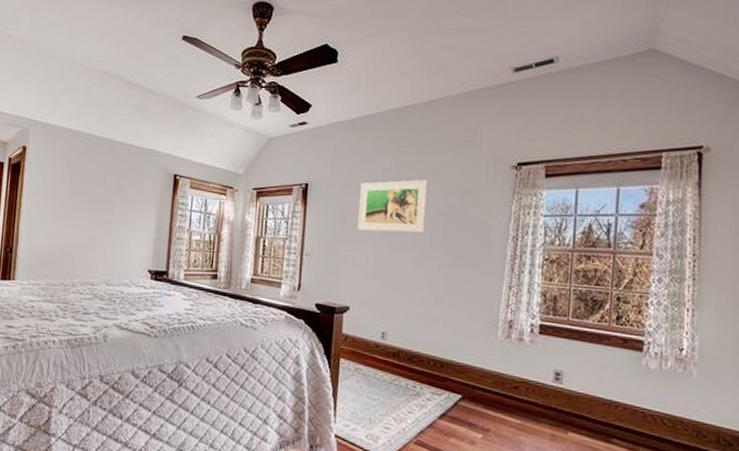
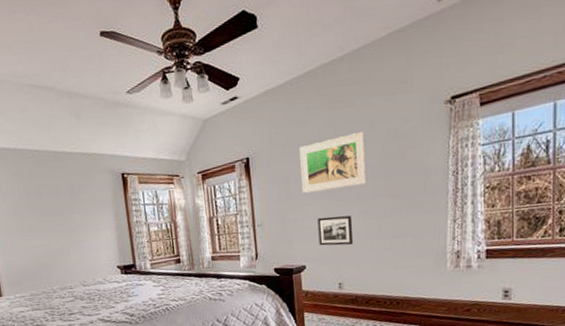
picture frame: none [367,258,405,293] -> present [317,215,353,246]

